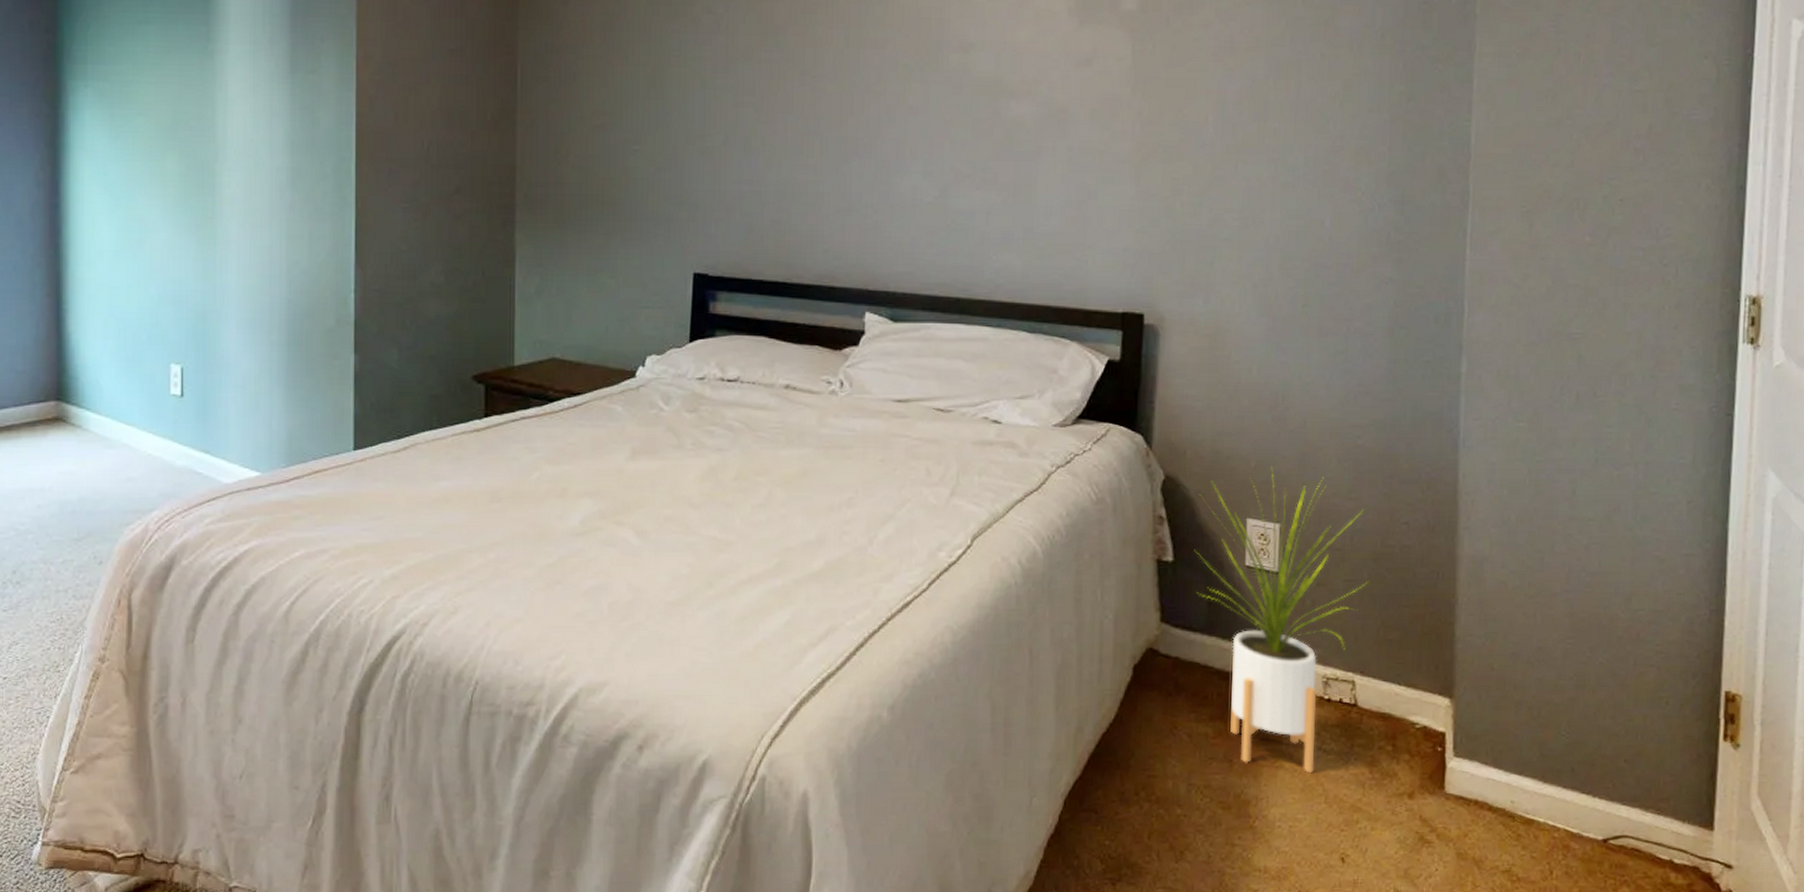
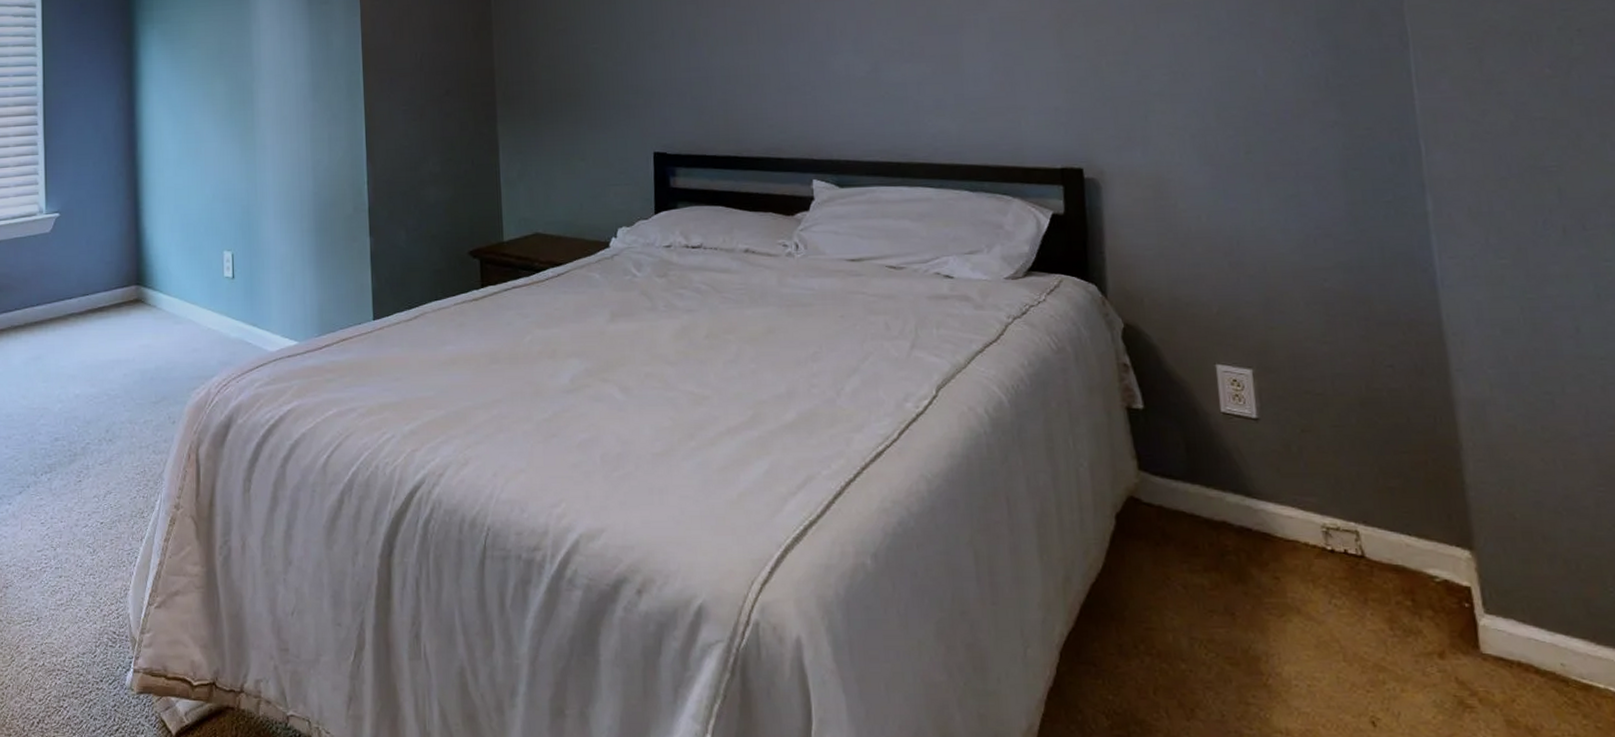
house plant: present [1194,466,1367,774] -> none [1162,311,1357,629]

